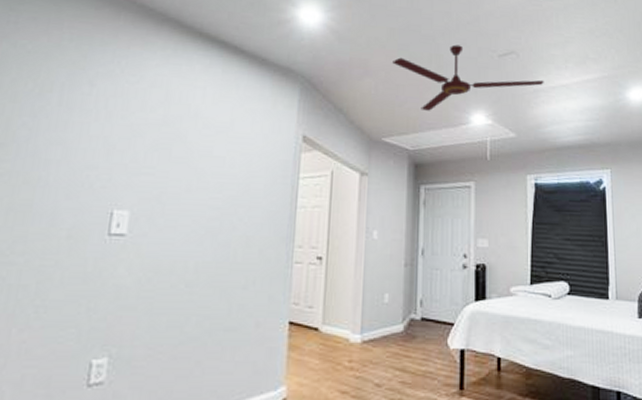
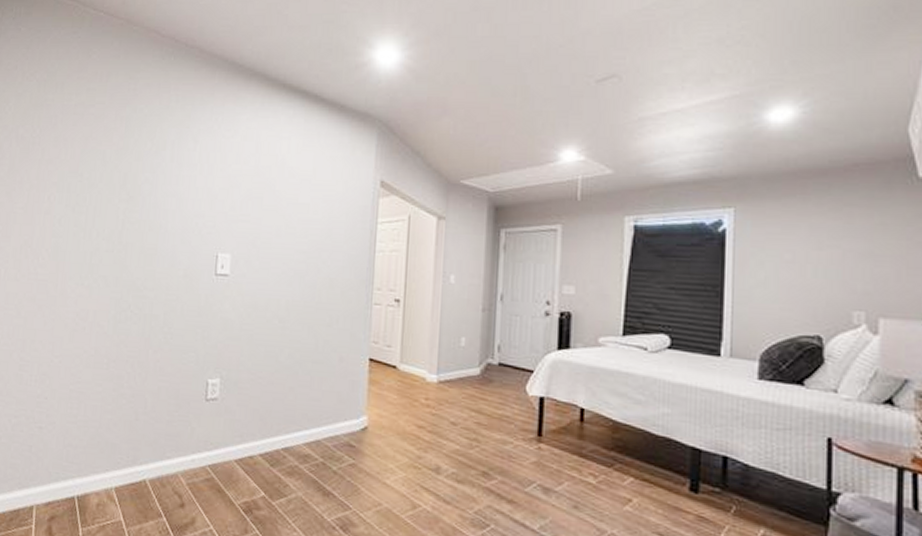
ceiling fan: present [392,44,544,111] -> none [473,73,652,149]

